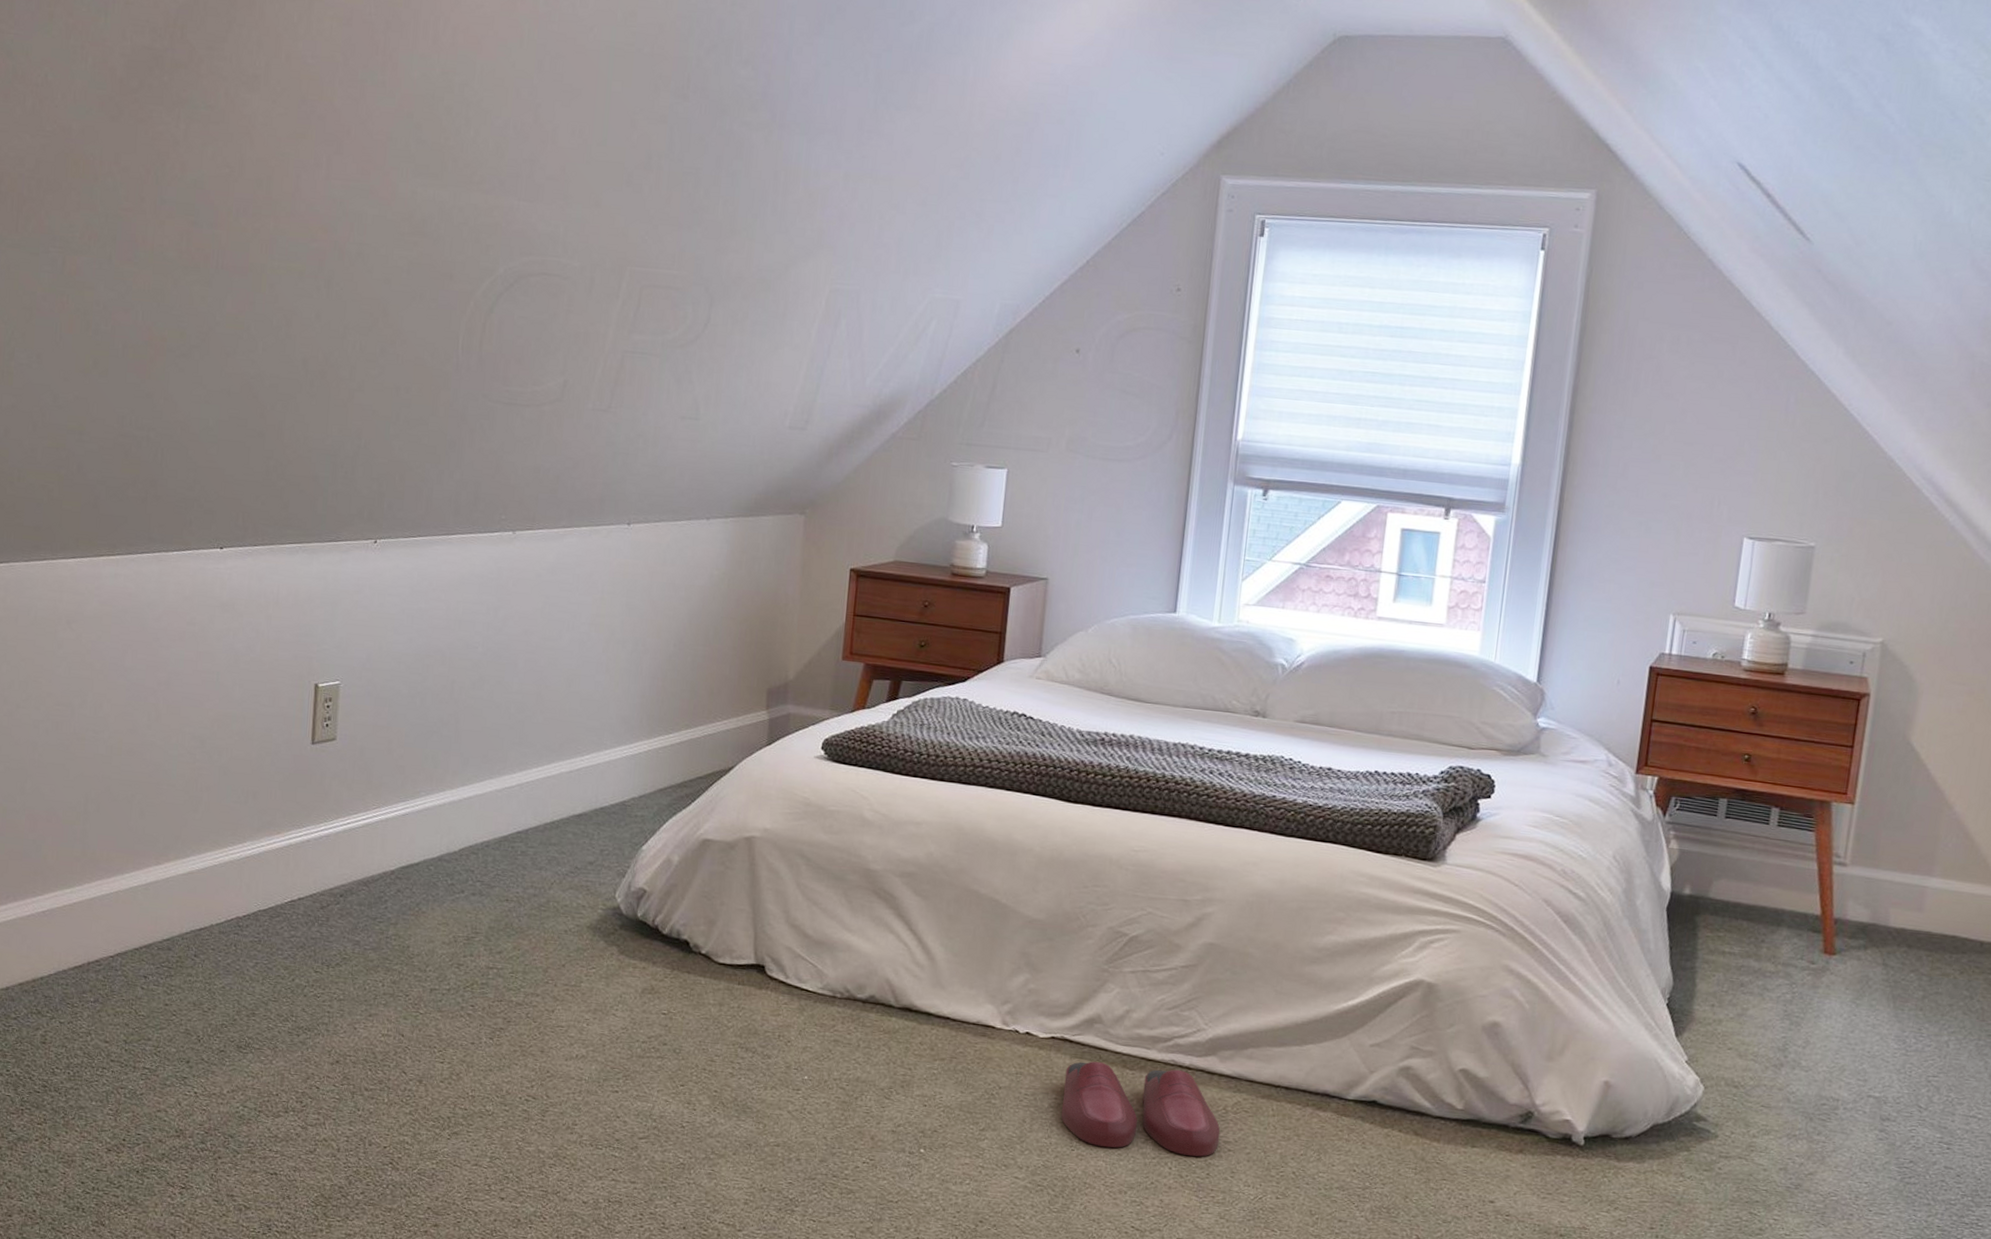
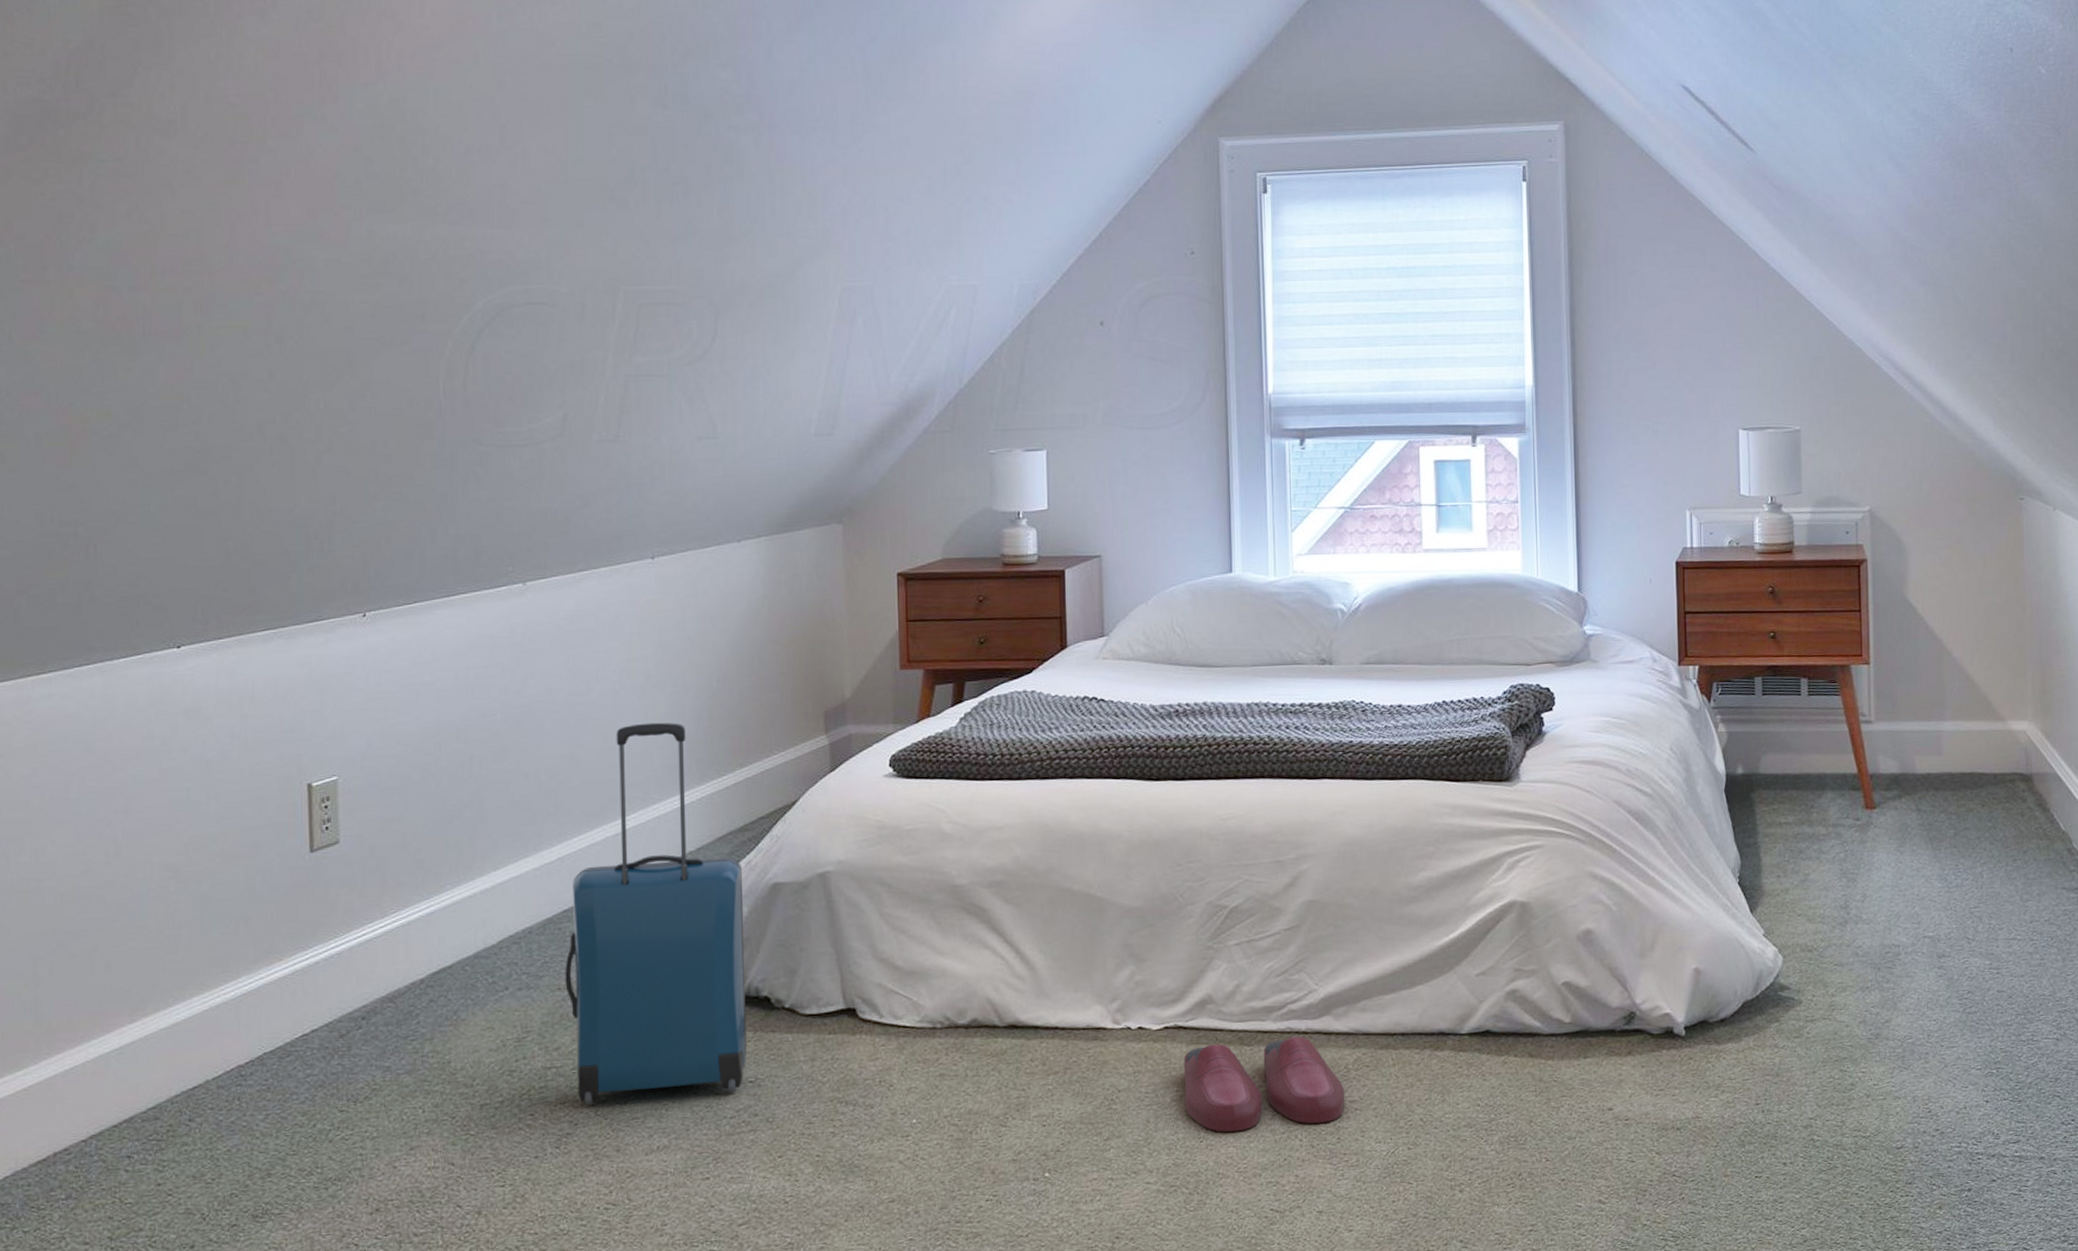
suitcase: none [512,674,677,1021] -> present [565,722,747,1106]

